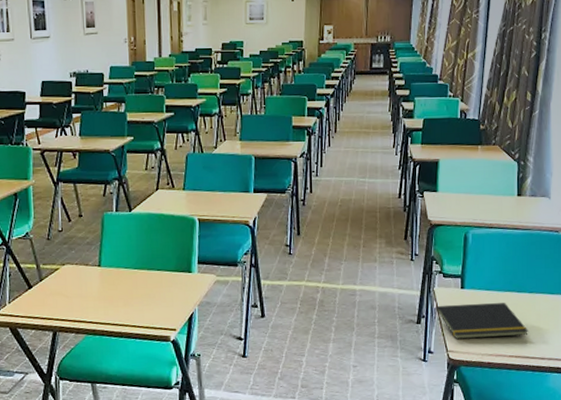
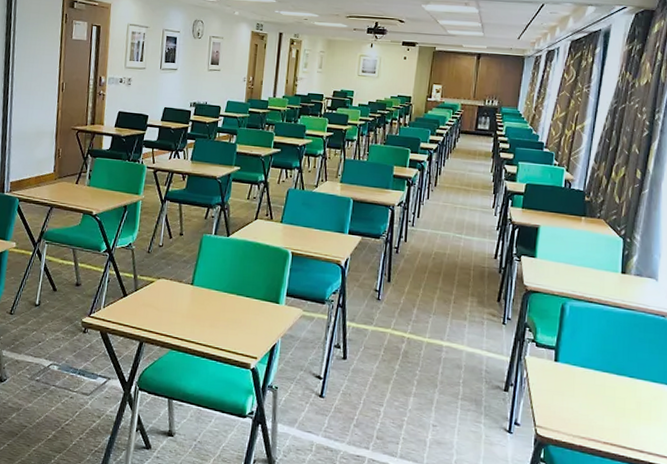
notepad: present [434,303,528,340] -> none [523,375,627,423]

